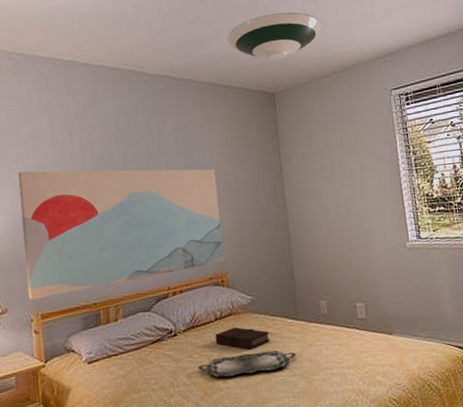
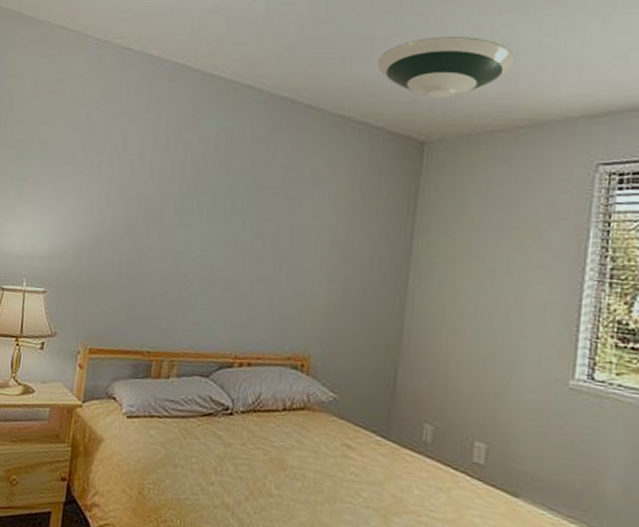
wall art: present [18,169,224,300] -> none [80,183,324,343]
serving tray: present [197,350,296,378] -> none [249,456,377,494]
book: present [215,327,270,350] -> none [277,425,347,459]

